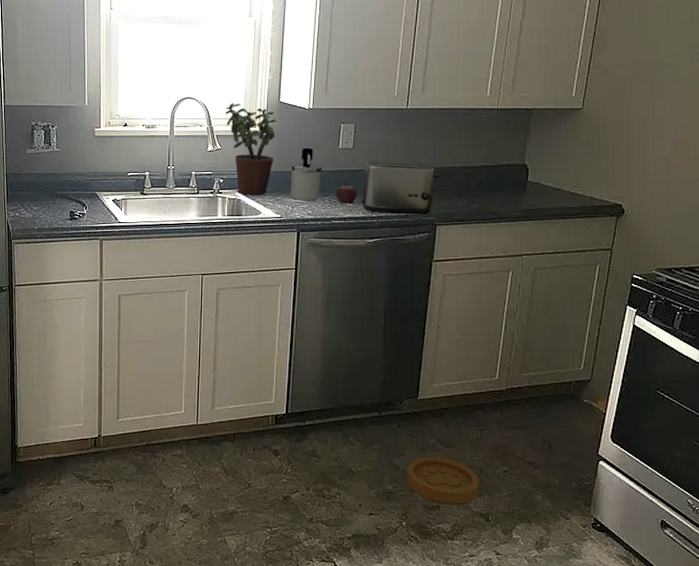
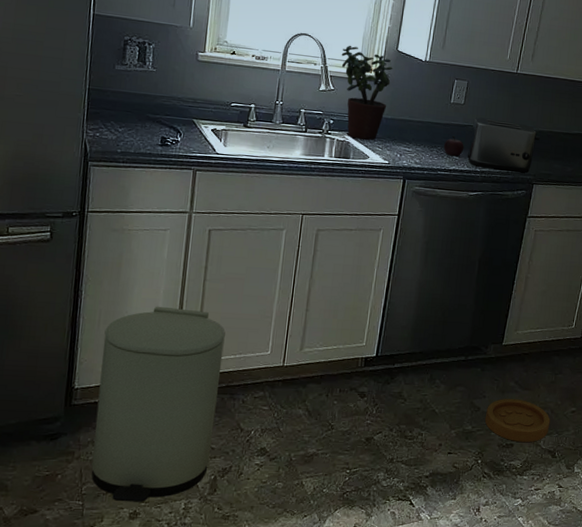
pedal bin: none [37,369,141,554] -> present [91,306,226,502]
soap dispenser: present [290,147,323,201] -> none [399,98,434,151]

